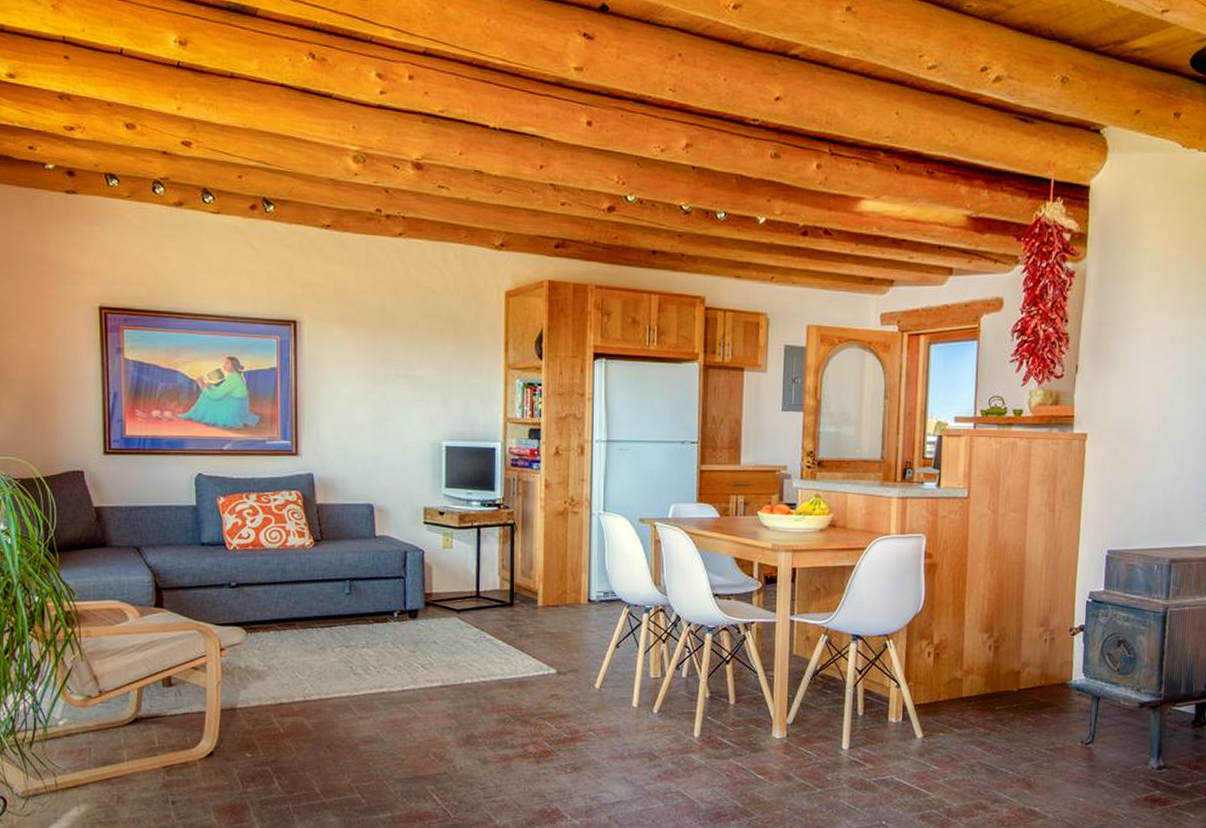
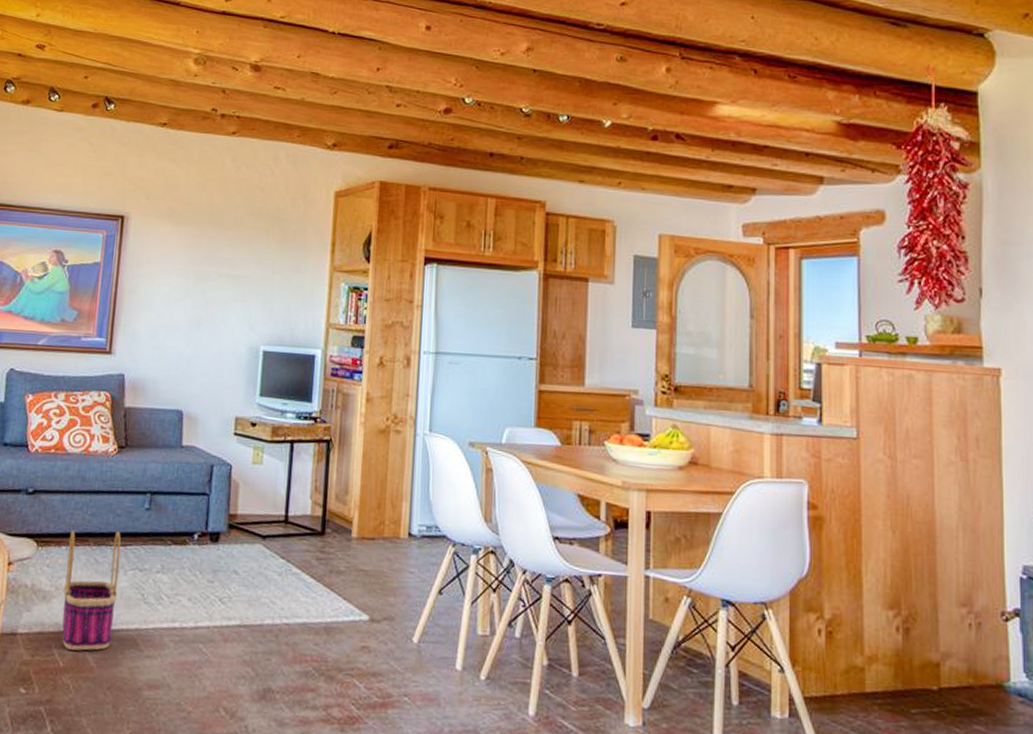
basket: none [276,615,327,718] -> present [62,530,121,651]

